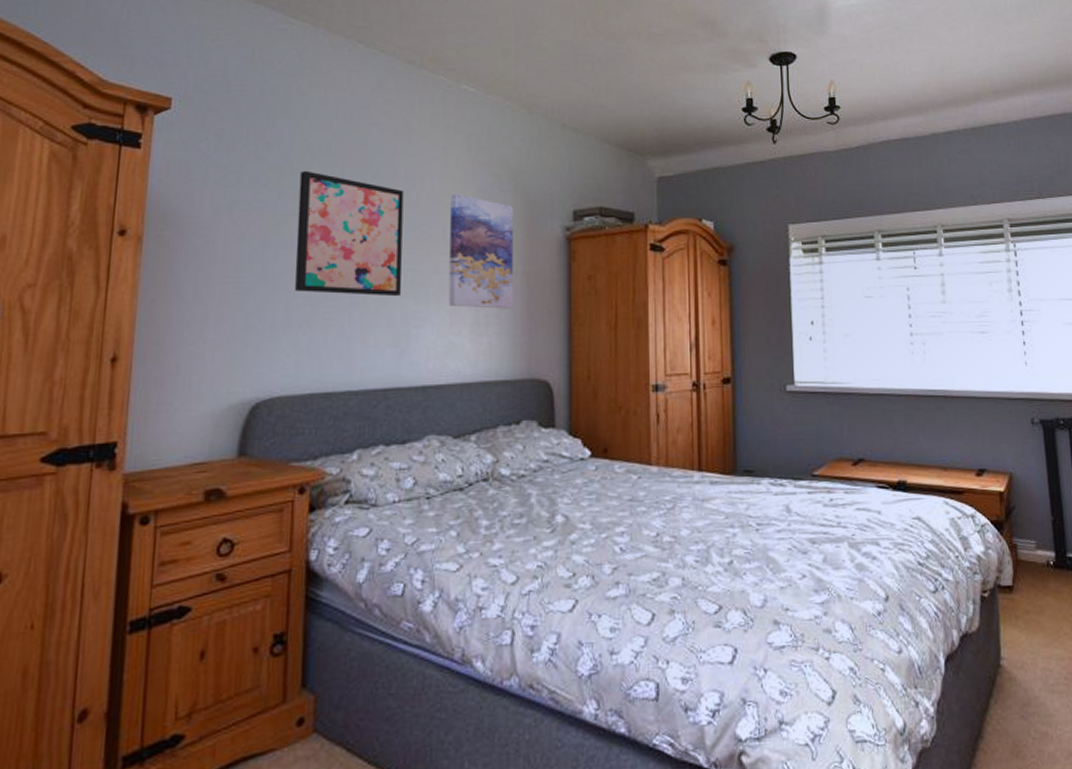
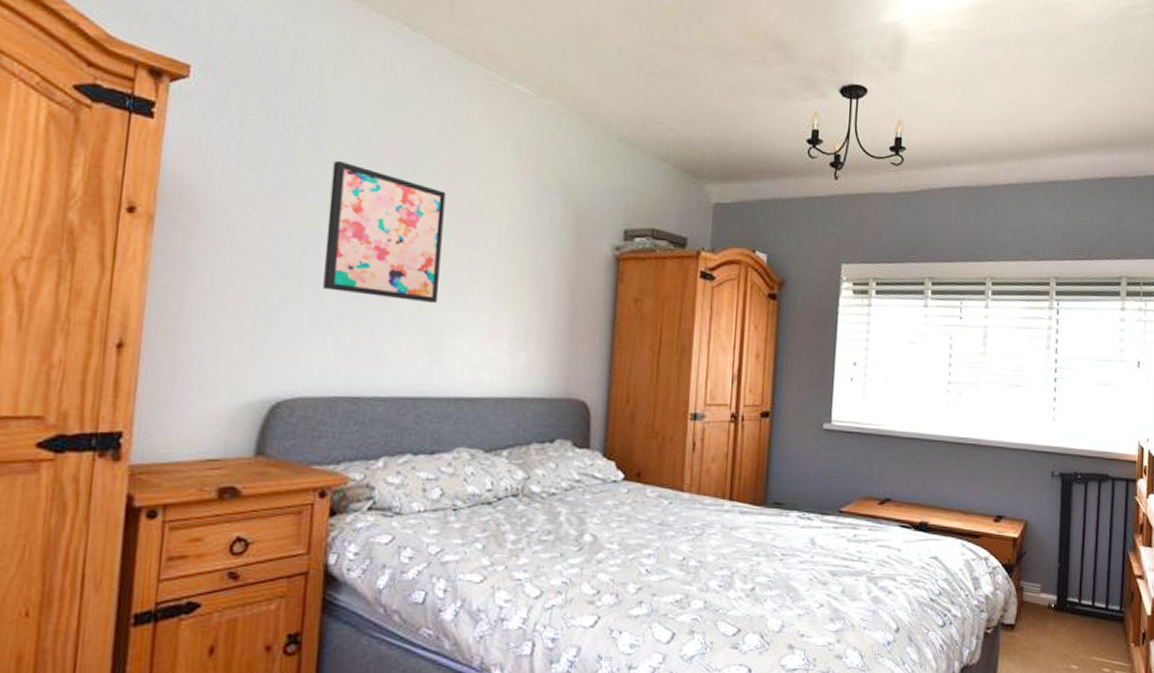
wall art: present [448,193,514,309] -> none [487,200,562,326]

